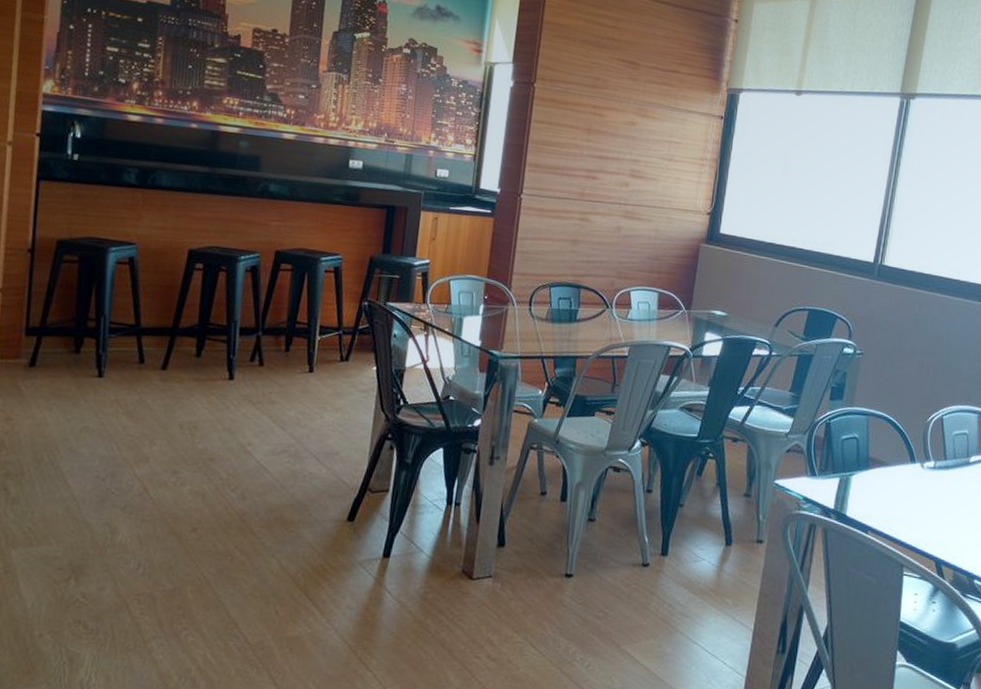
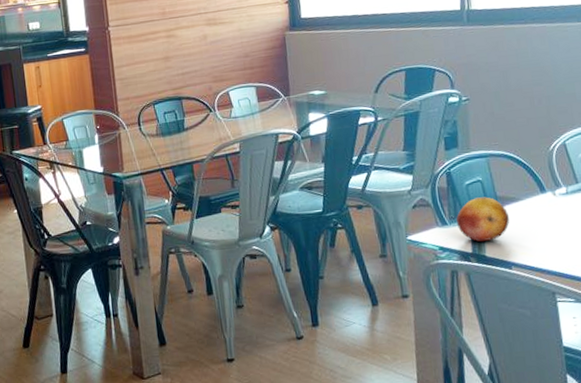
fruit: none [825,454,877,501] -> present [456,197,510,242]

